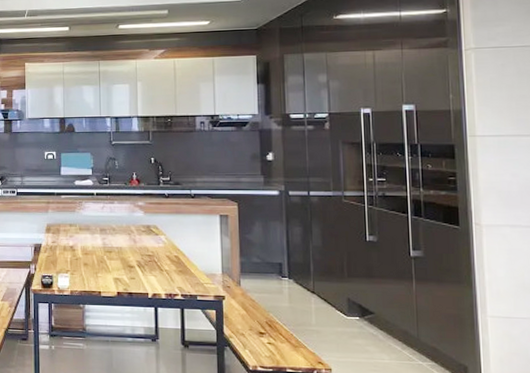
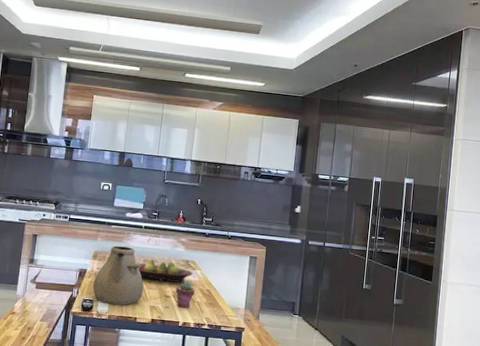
teapot: none [50,217,104,279] -> present [92,245,144,305]
fruit bowl: none [92,228,157,251] -> present [136,259,193,283]
potted succulent: none [140,249,162,278] -> present [176,281,196,308]

